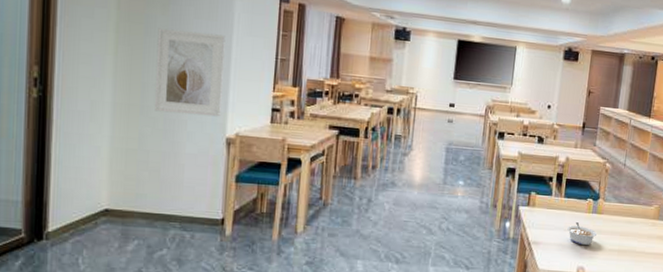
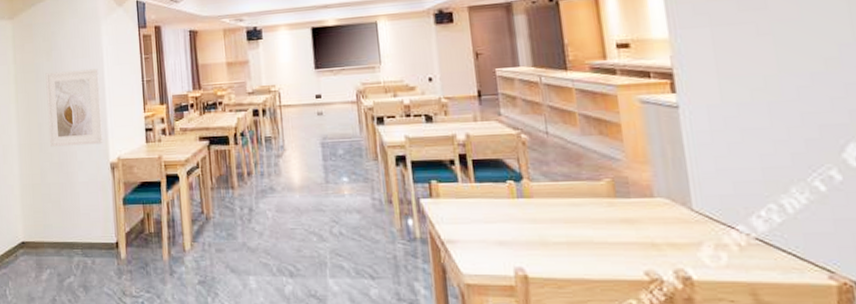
legume: present [567,221,597,245] -> none [488,210,531,239]

